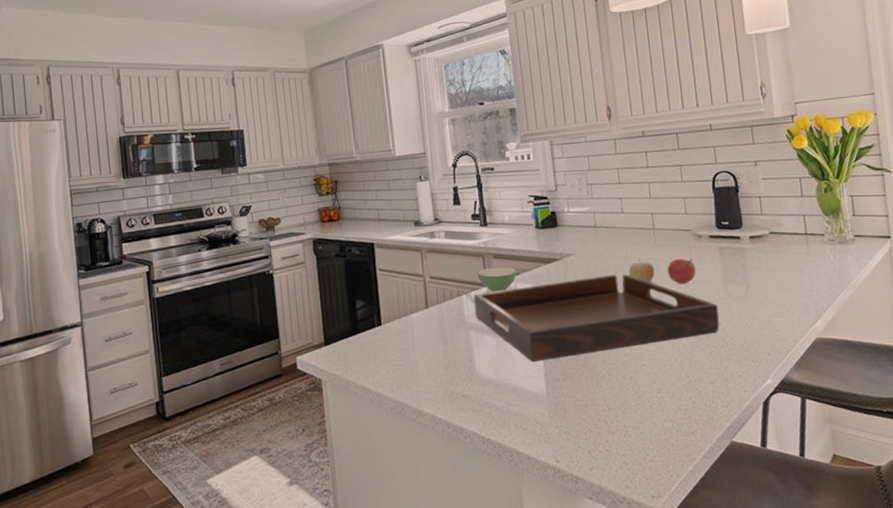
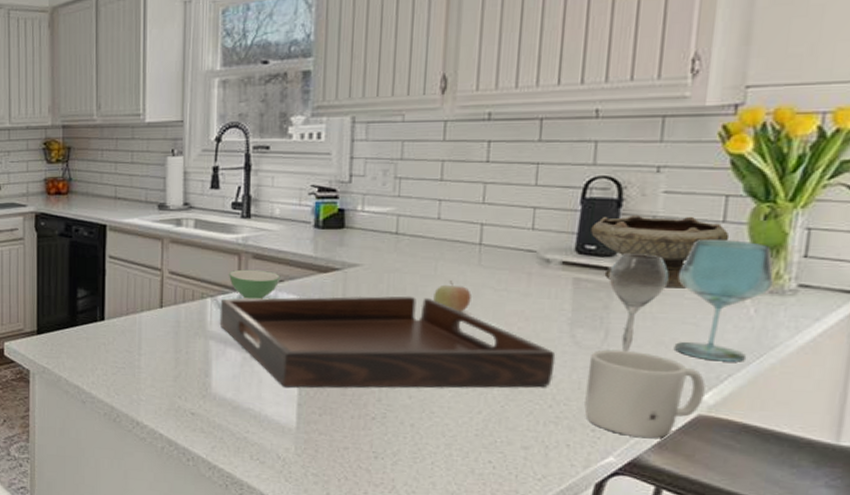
fruit: present [667,258,696,285] -> none [488,286,533,321]
bowl: none [723,194,808,247] -> present [591,214,730,288]
wineglass: none [740,224,778,298] -> present [609,252,669,352]
mug: none [740,296,817,362] -> present [584,349,706,439]
wine glass: none [782,208,840,297] -> present [674,240,774,362]

